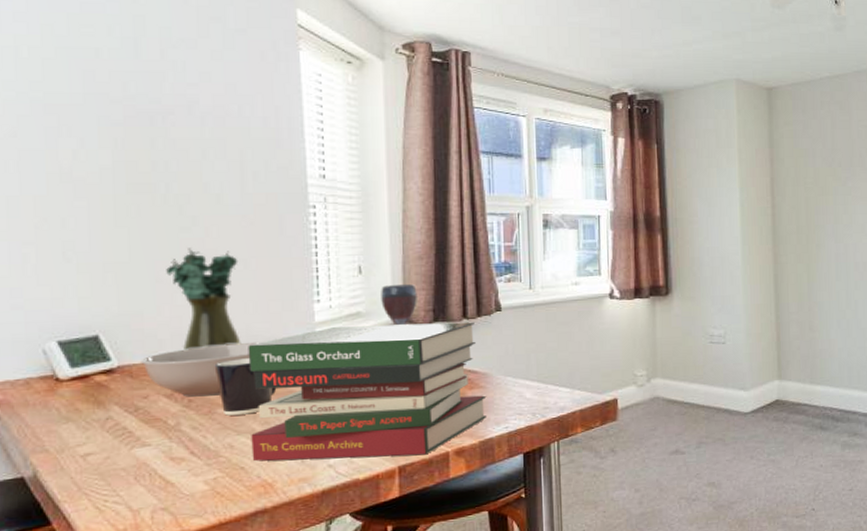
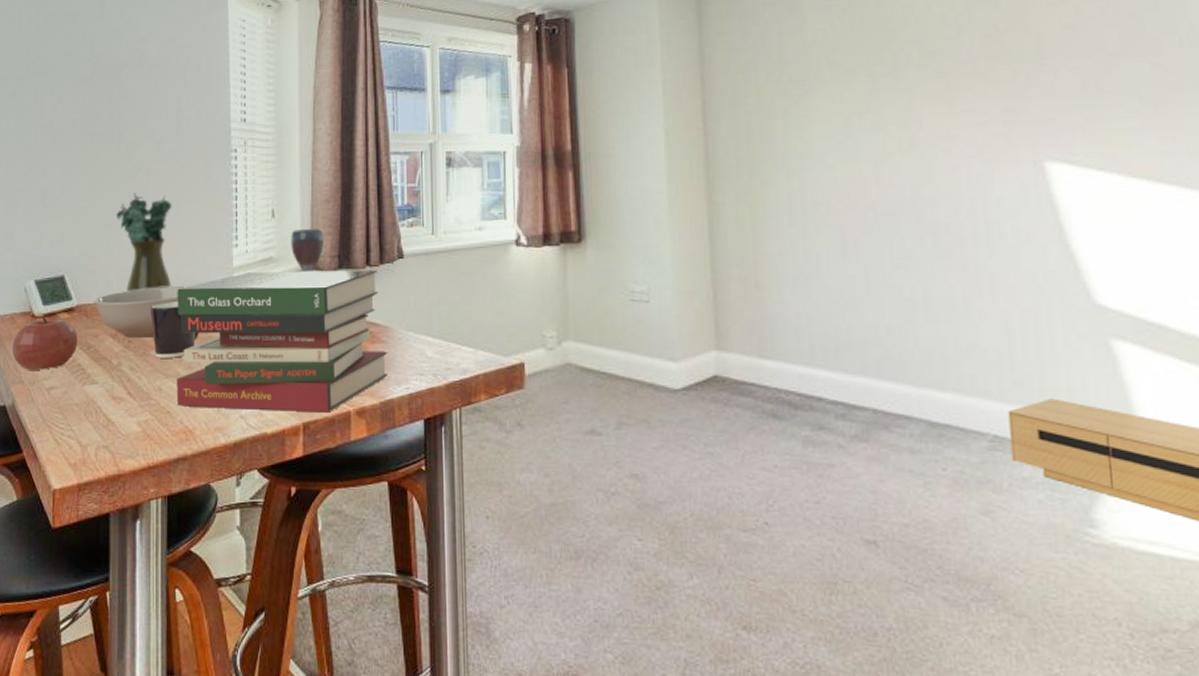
fruit: none [29,377,121,439] -> present [12,314,78,371]

